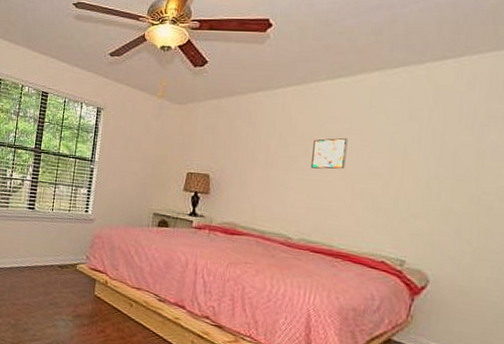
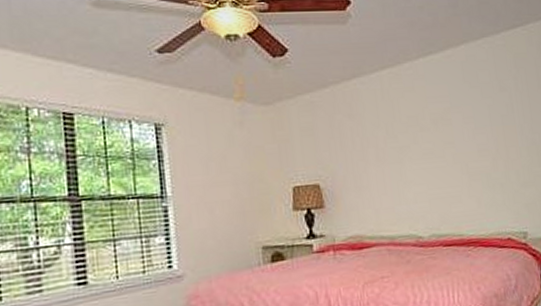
wall art: present [311,137,348,170] -> none [420,117,456,156]

